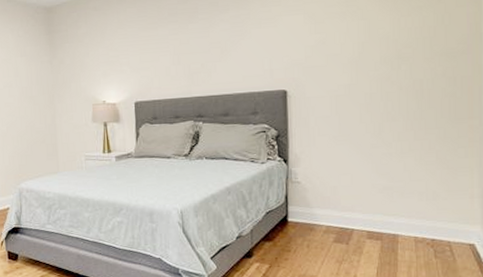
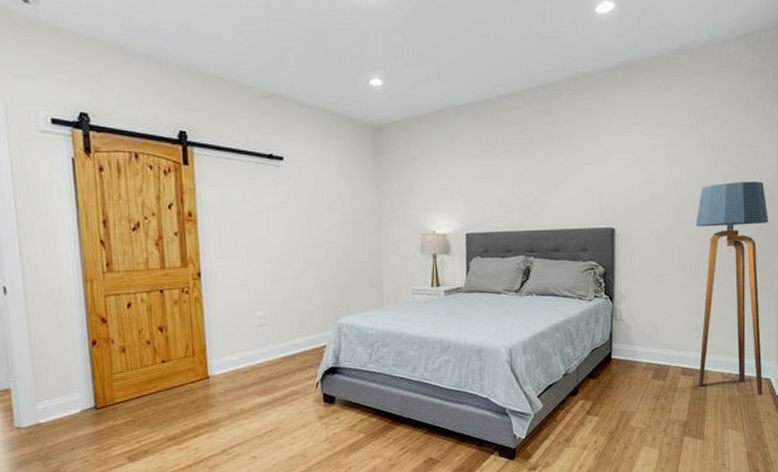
floor lamp: none [377,33,466,262] -> present [695,181,769,395]

